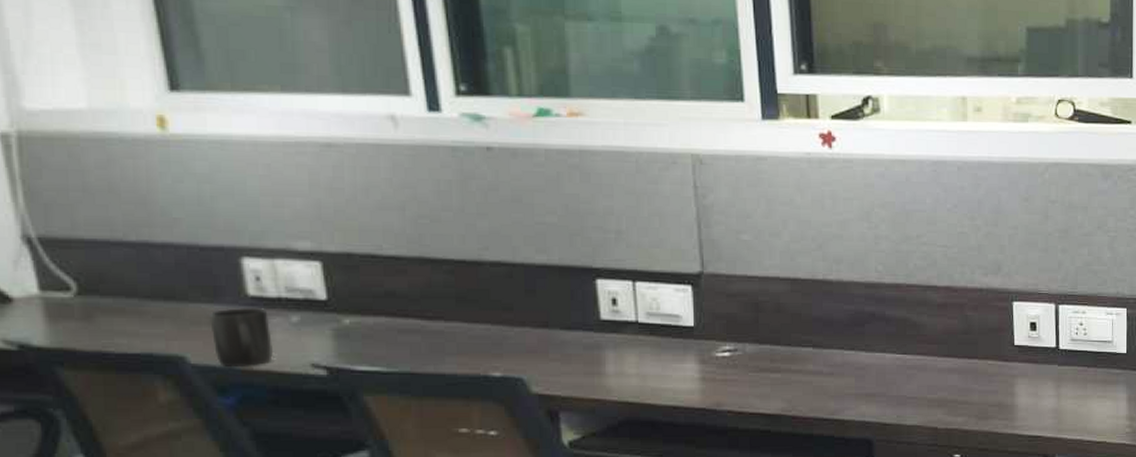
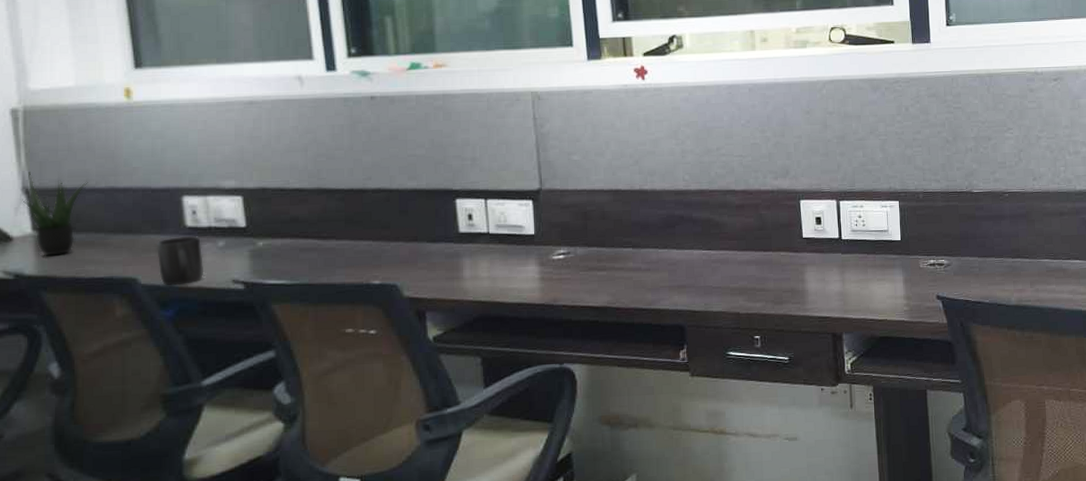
potted plant: none [23,216,113,325] -> present [22,172,88,257]

